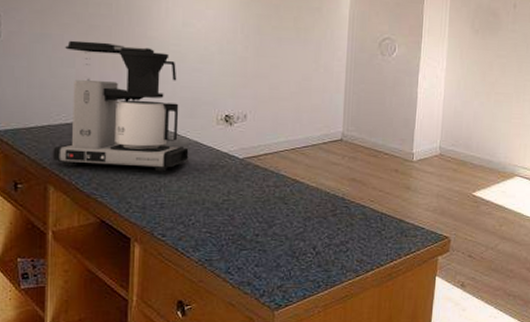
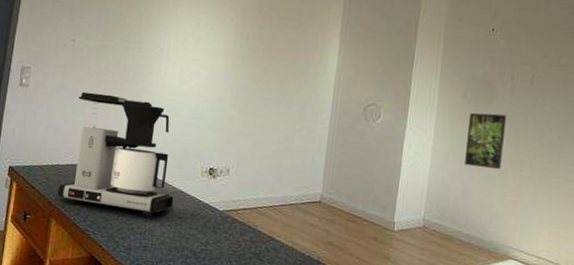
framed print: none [475,41,510,95] -> present [465,112,506,170]

